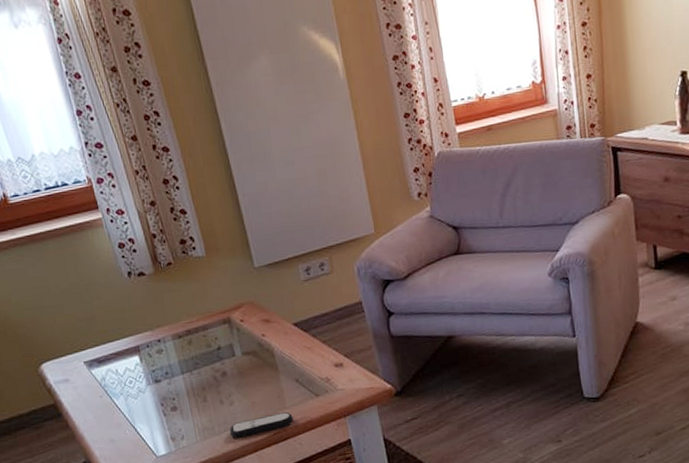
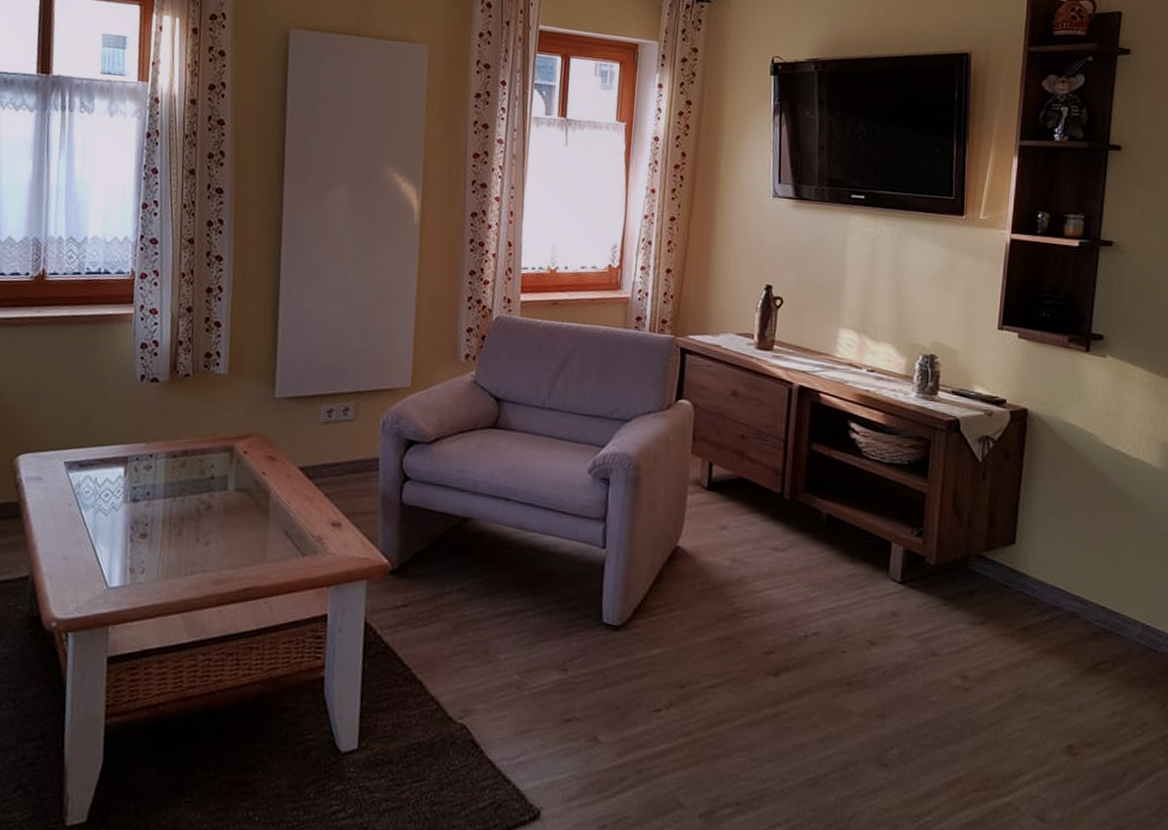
remote control: present [230,412,294,438] -> none [196,565,271,586]

